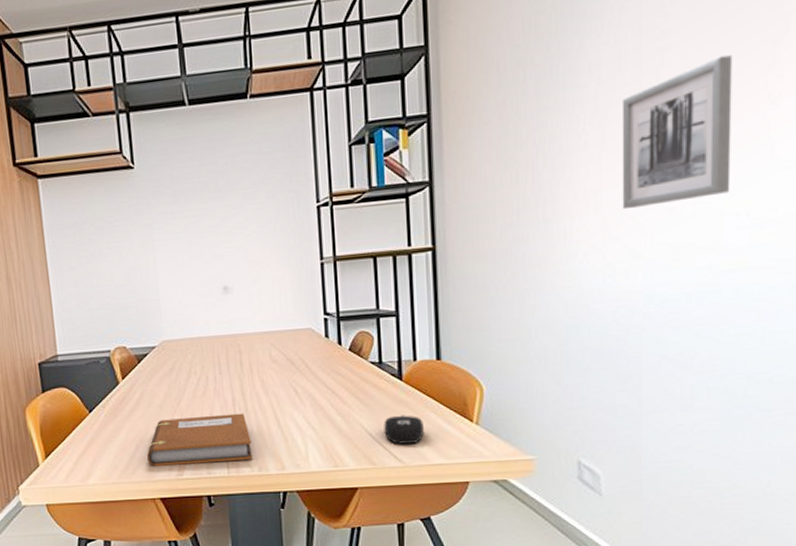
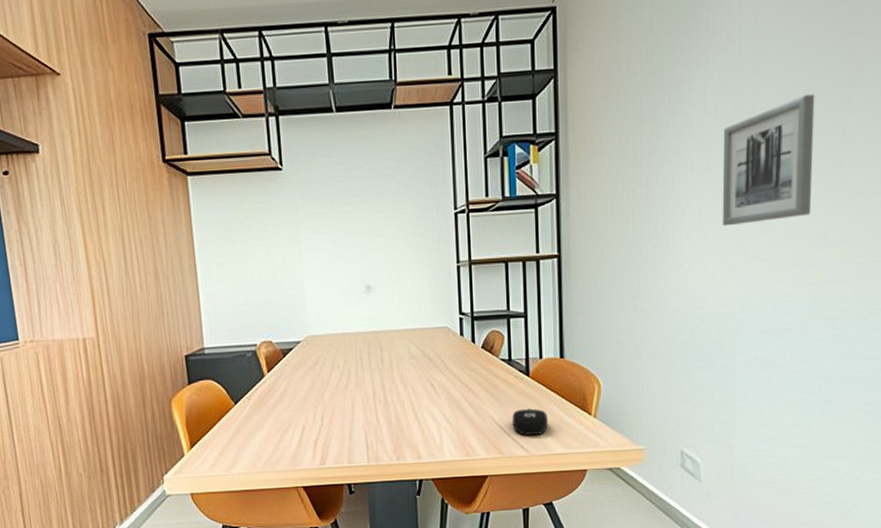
notebook: present [147,413,253,466] -> none [290,405,391,456]

